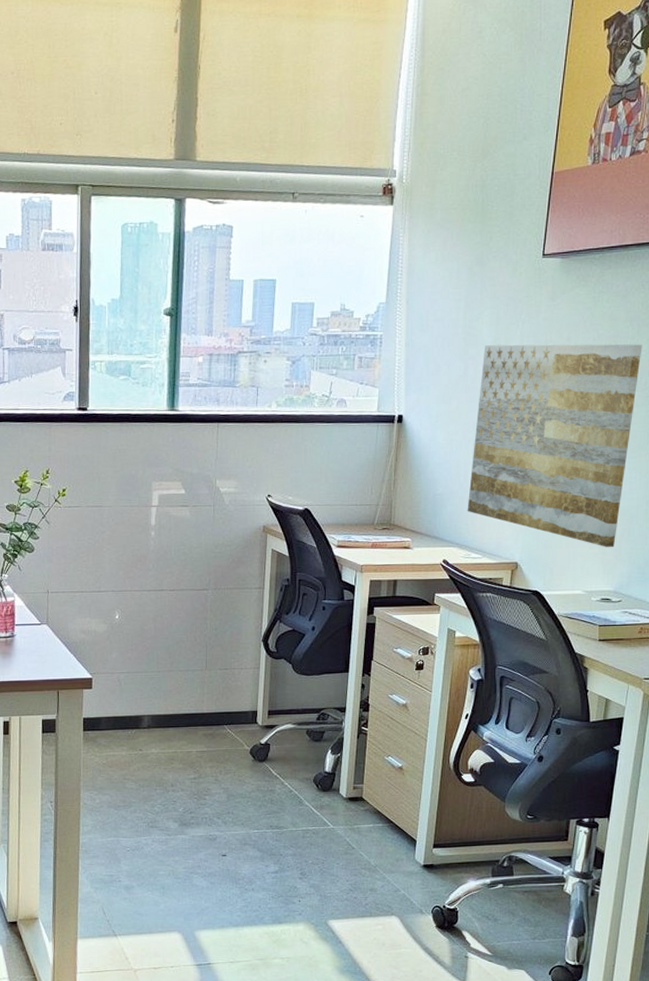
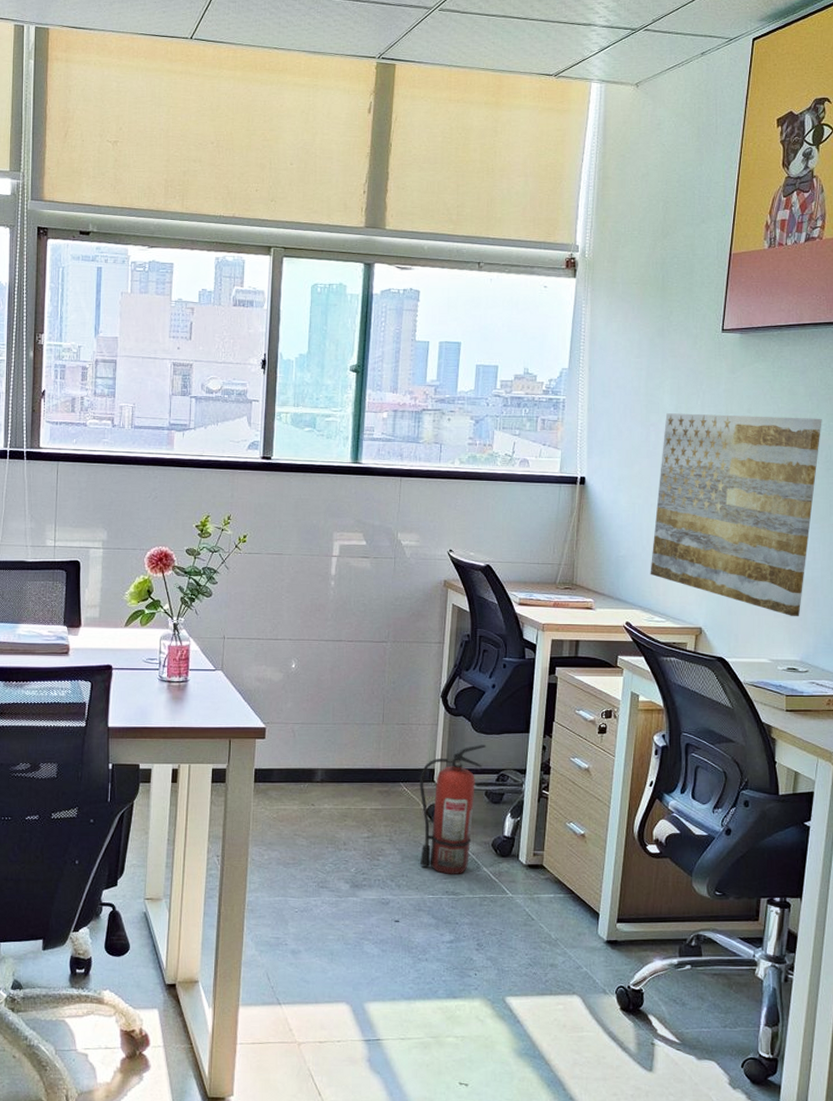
fire extinguisher: none [243,685,308,811] -> present [420,744,487,875]

